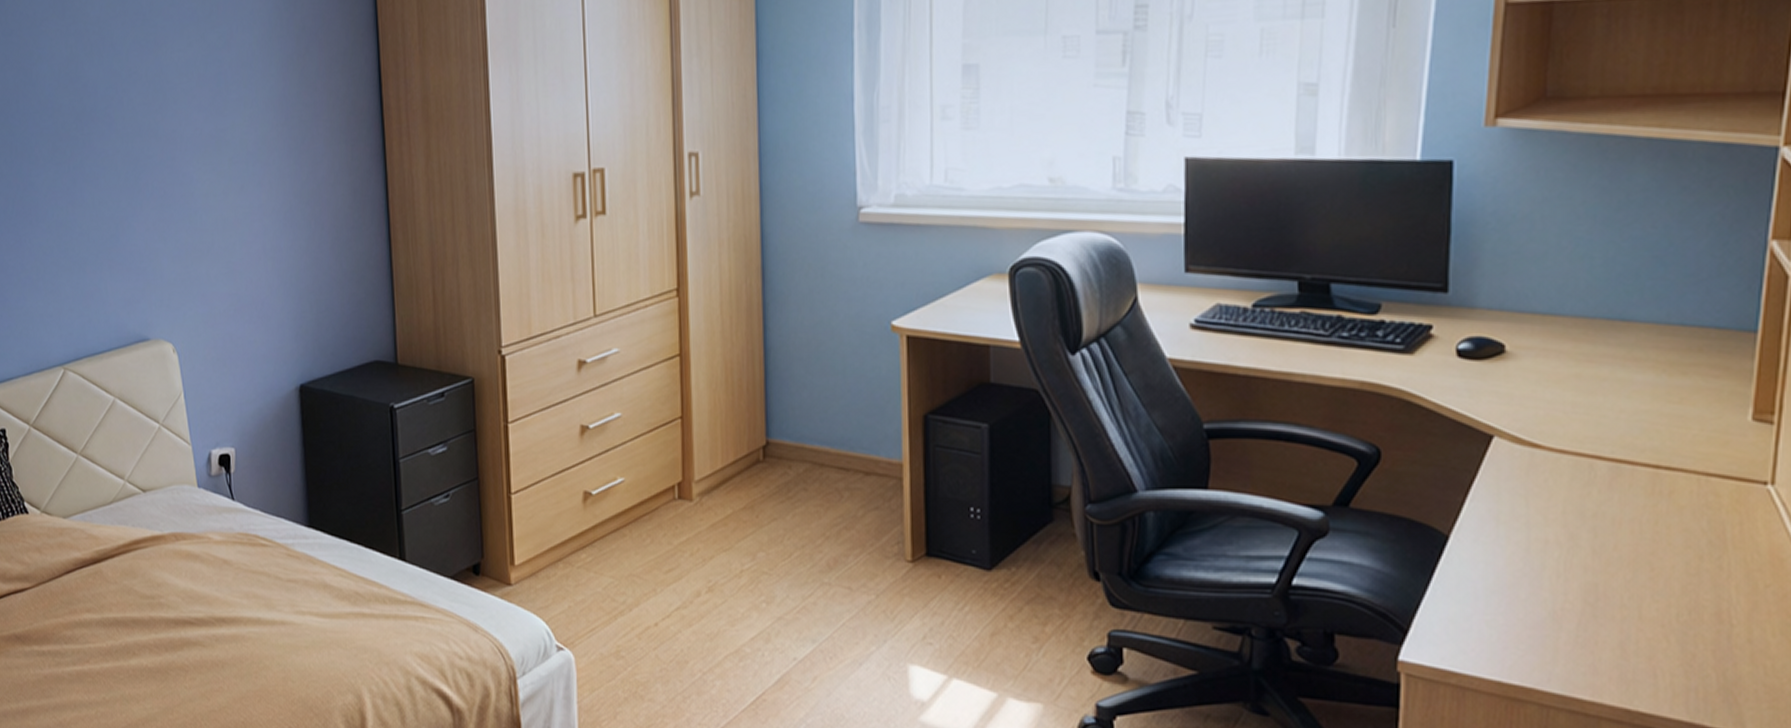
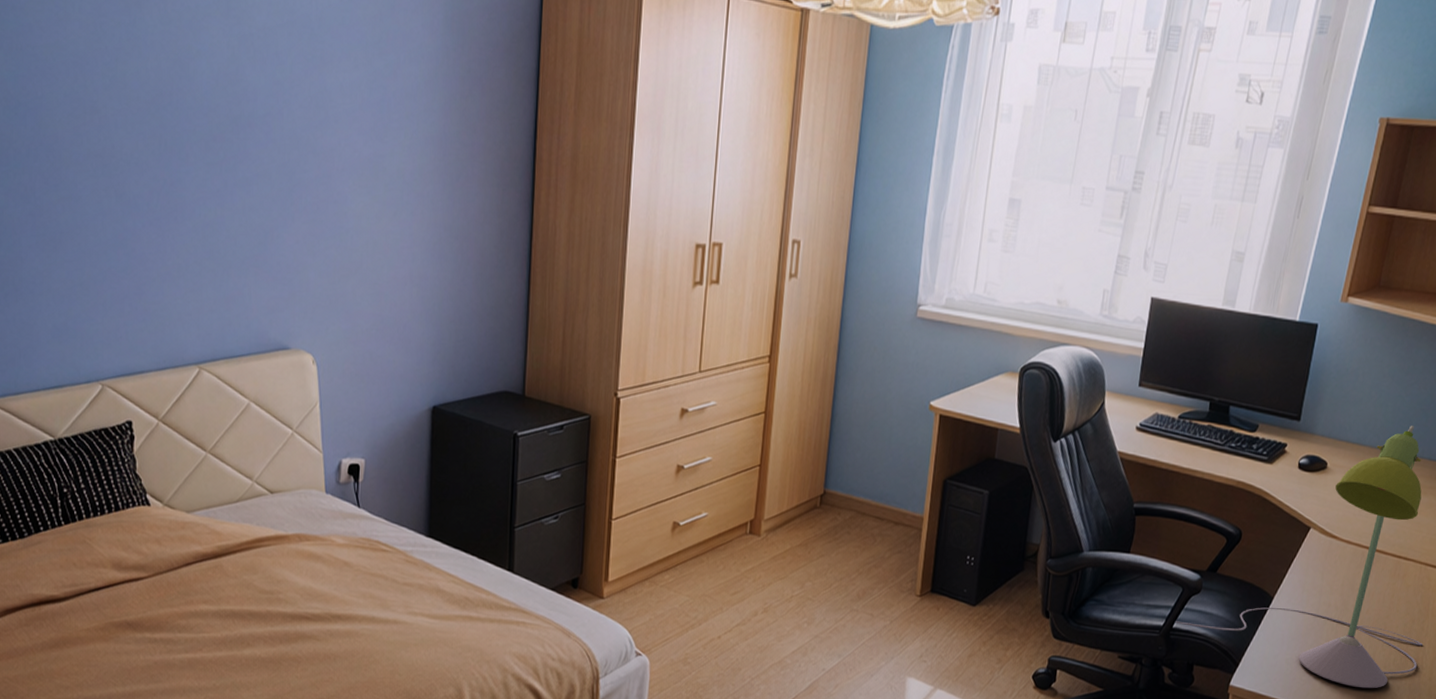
desk lamp: none [1295,281,1725,659] -> present [1176,426,1423,689]

